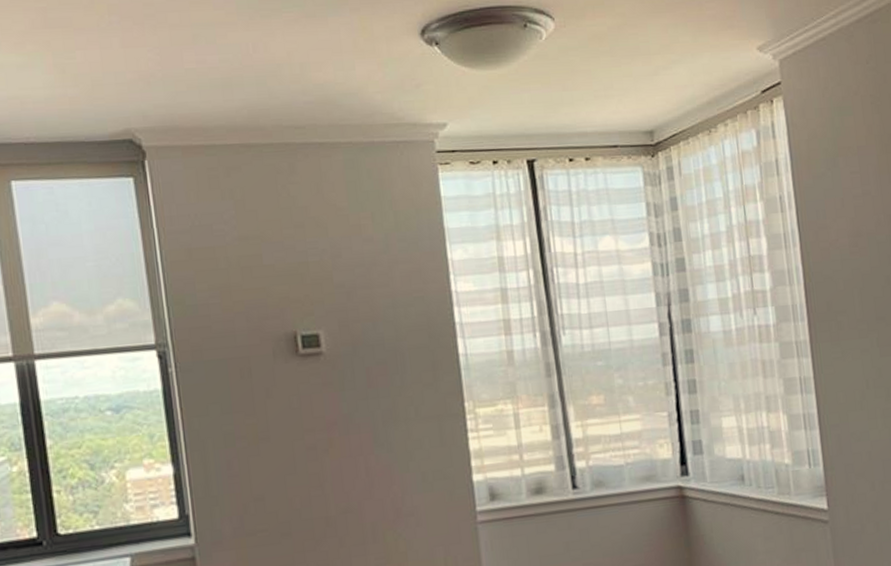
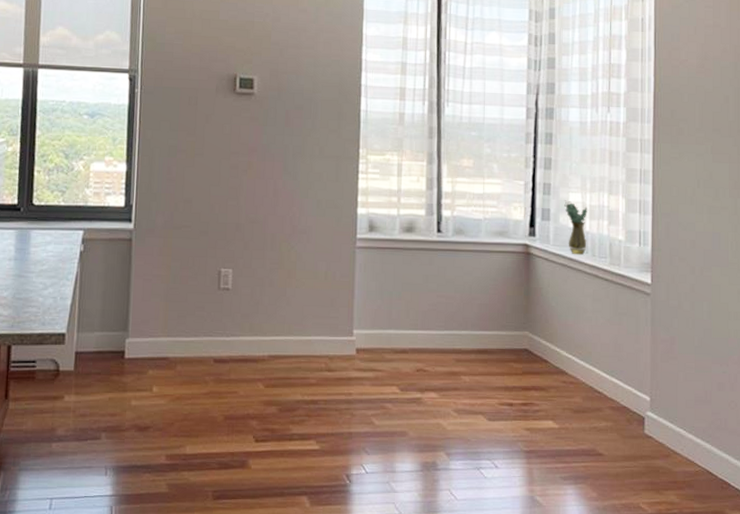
vase: none [717,427,750,491] -> present [564,200,589,256]

